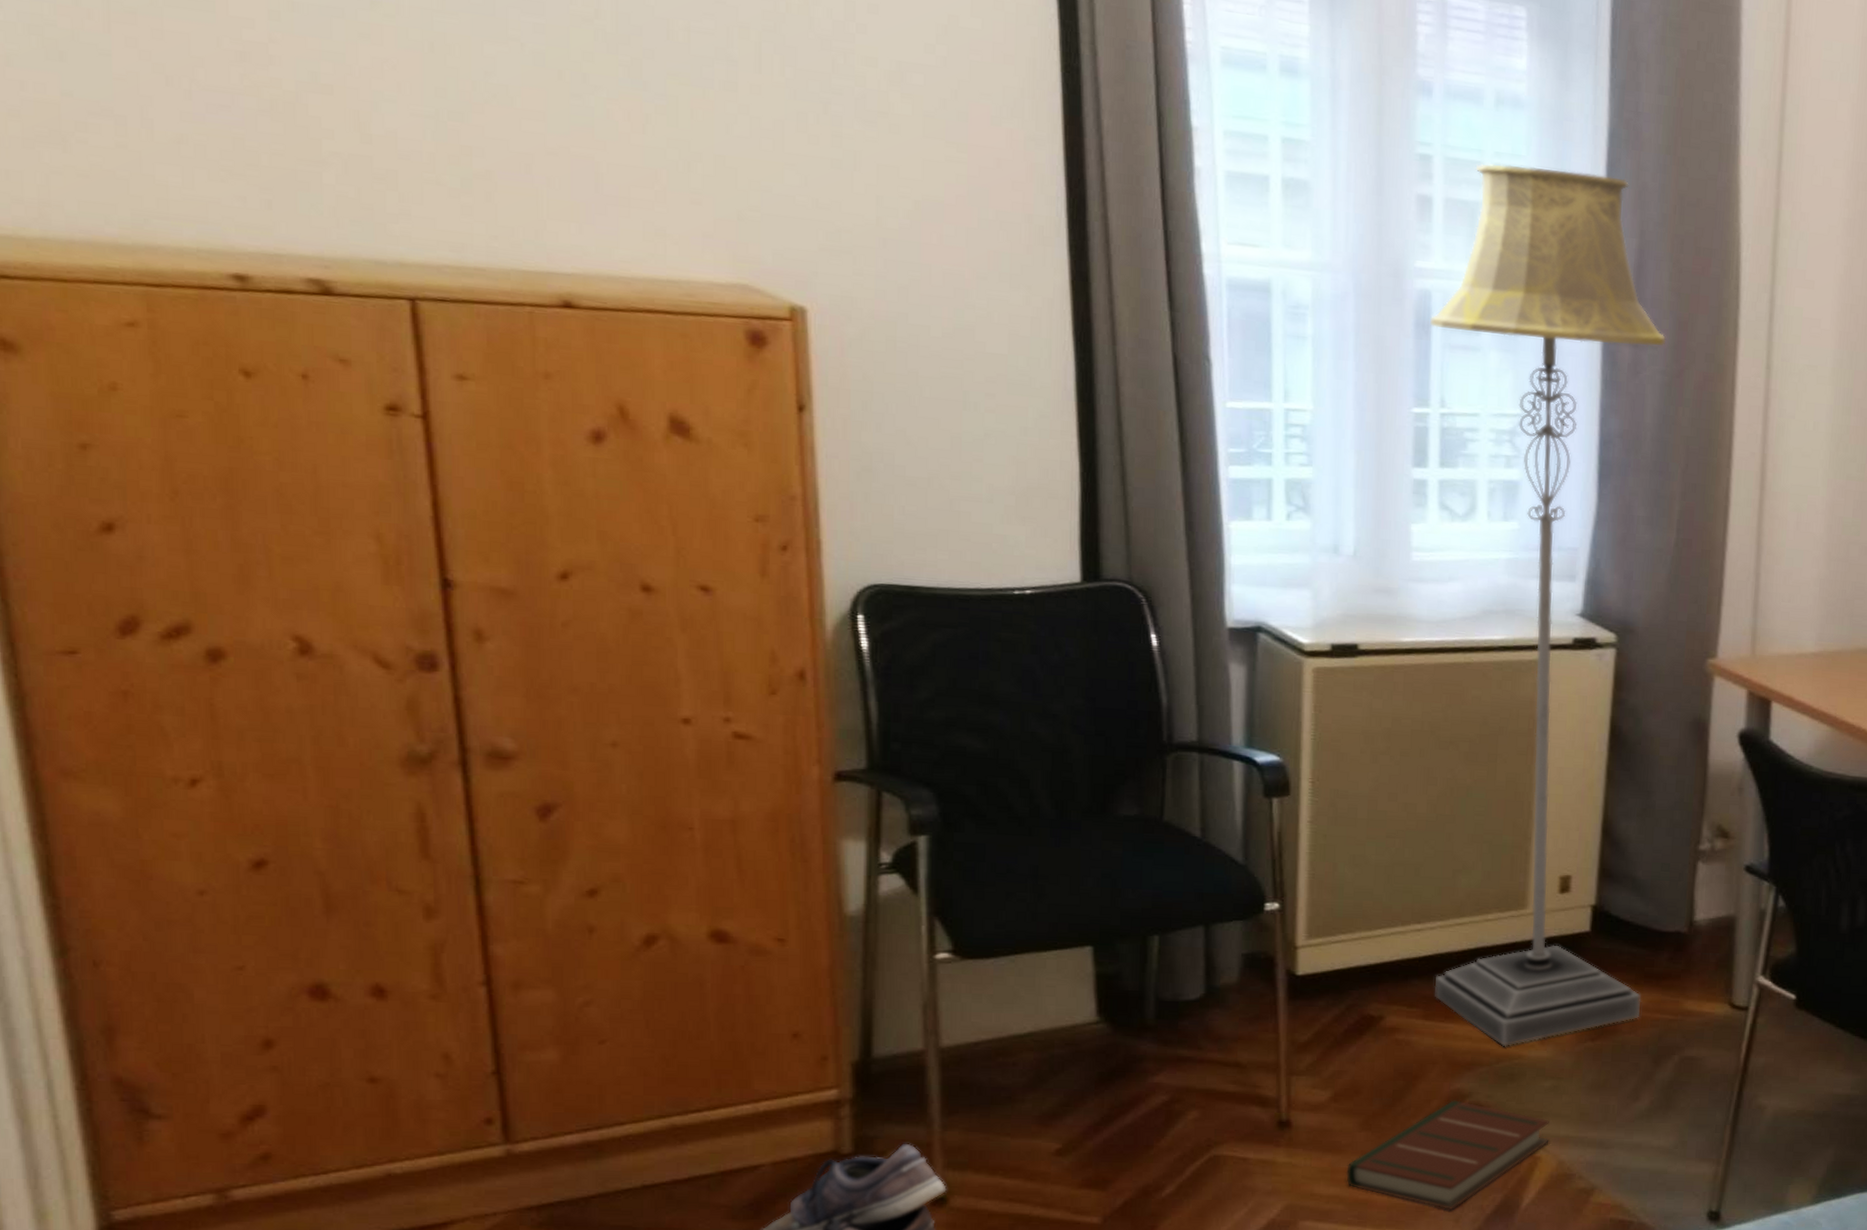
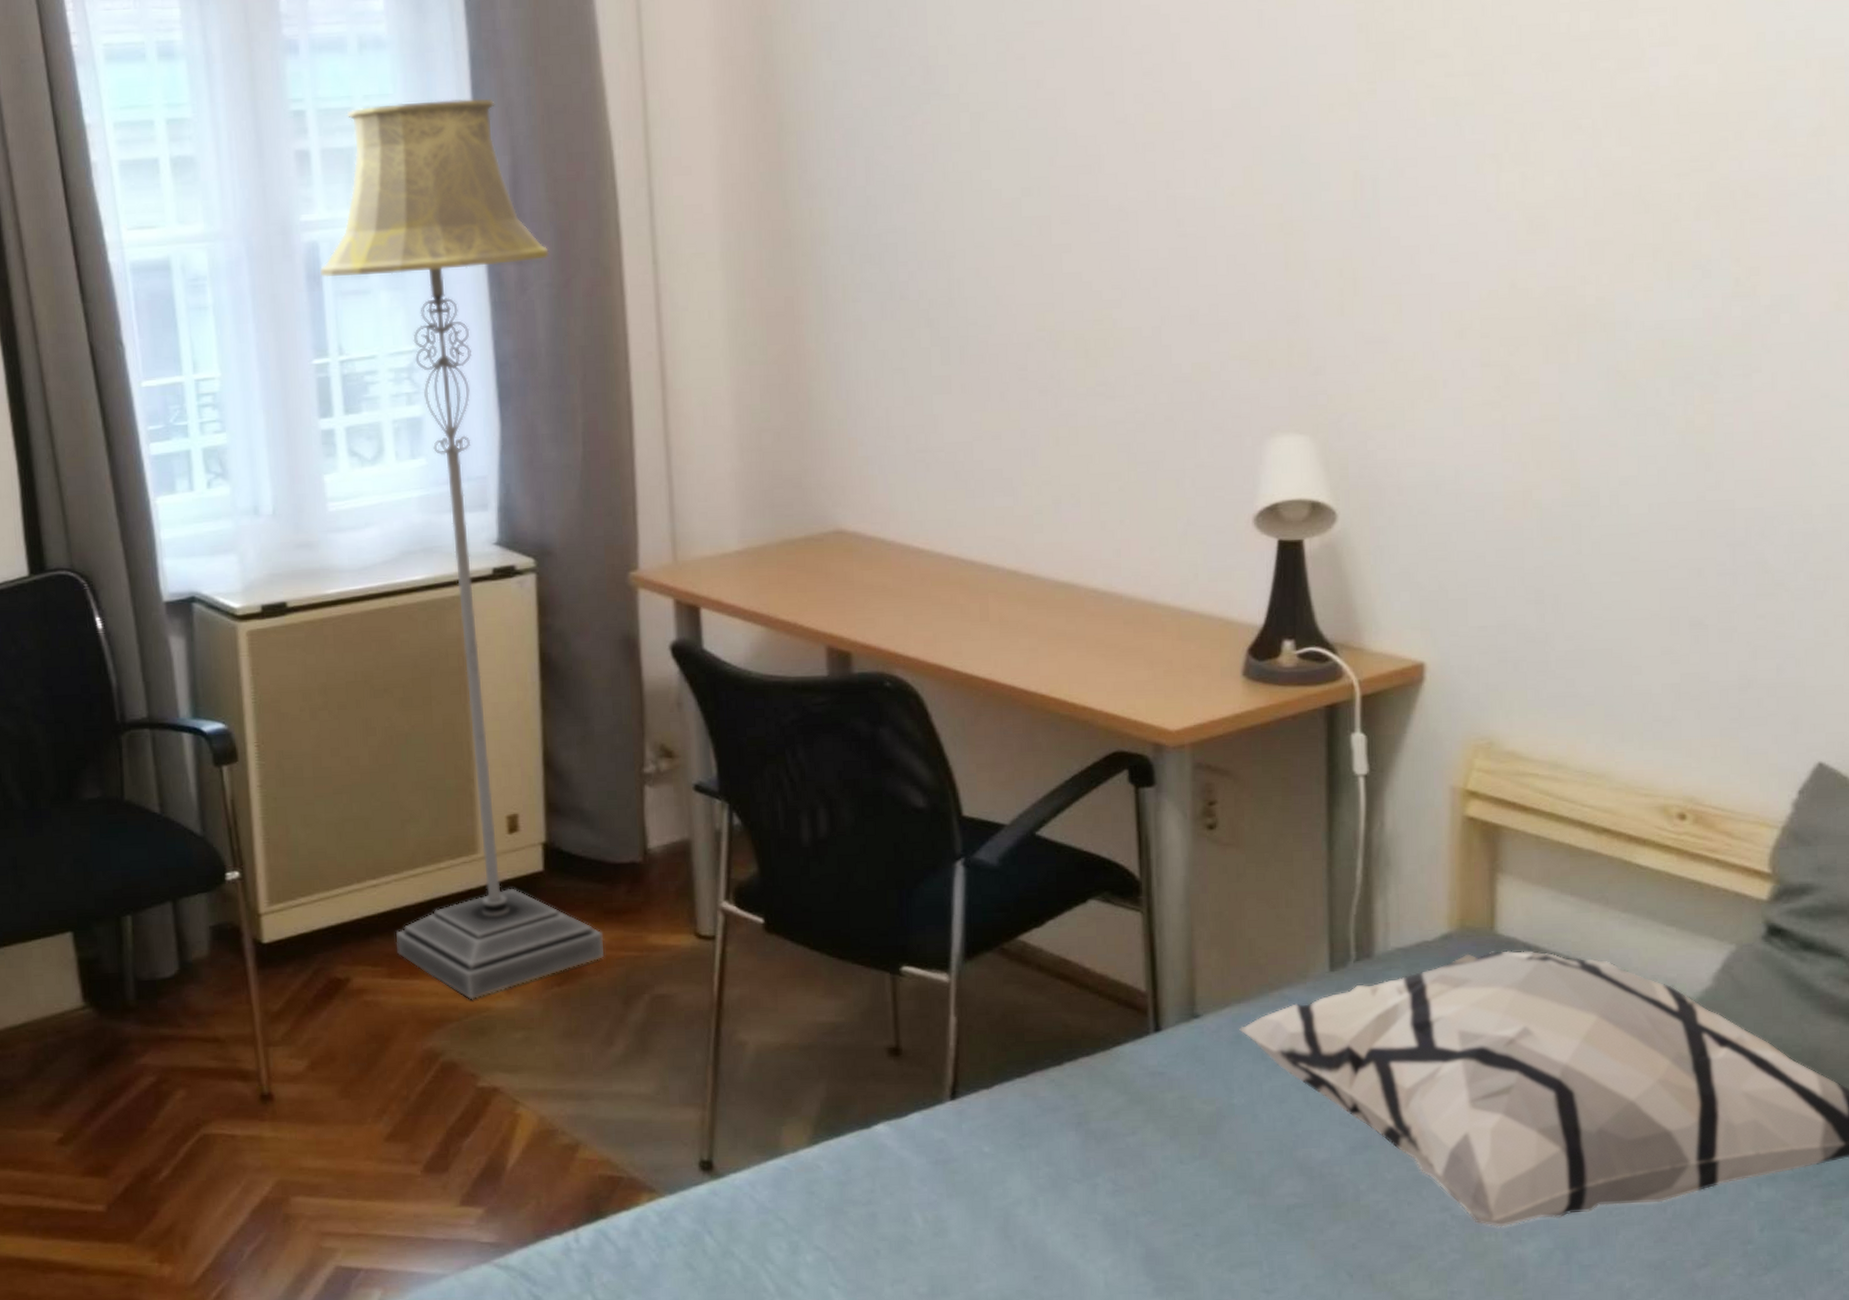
book: present [1346,1100,1549,1211] -> none [331,1060,528,1177]

